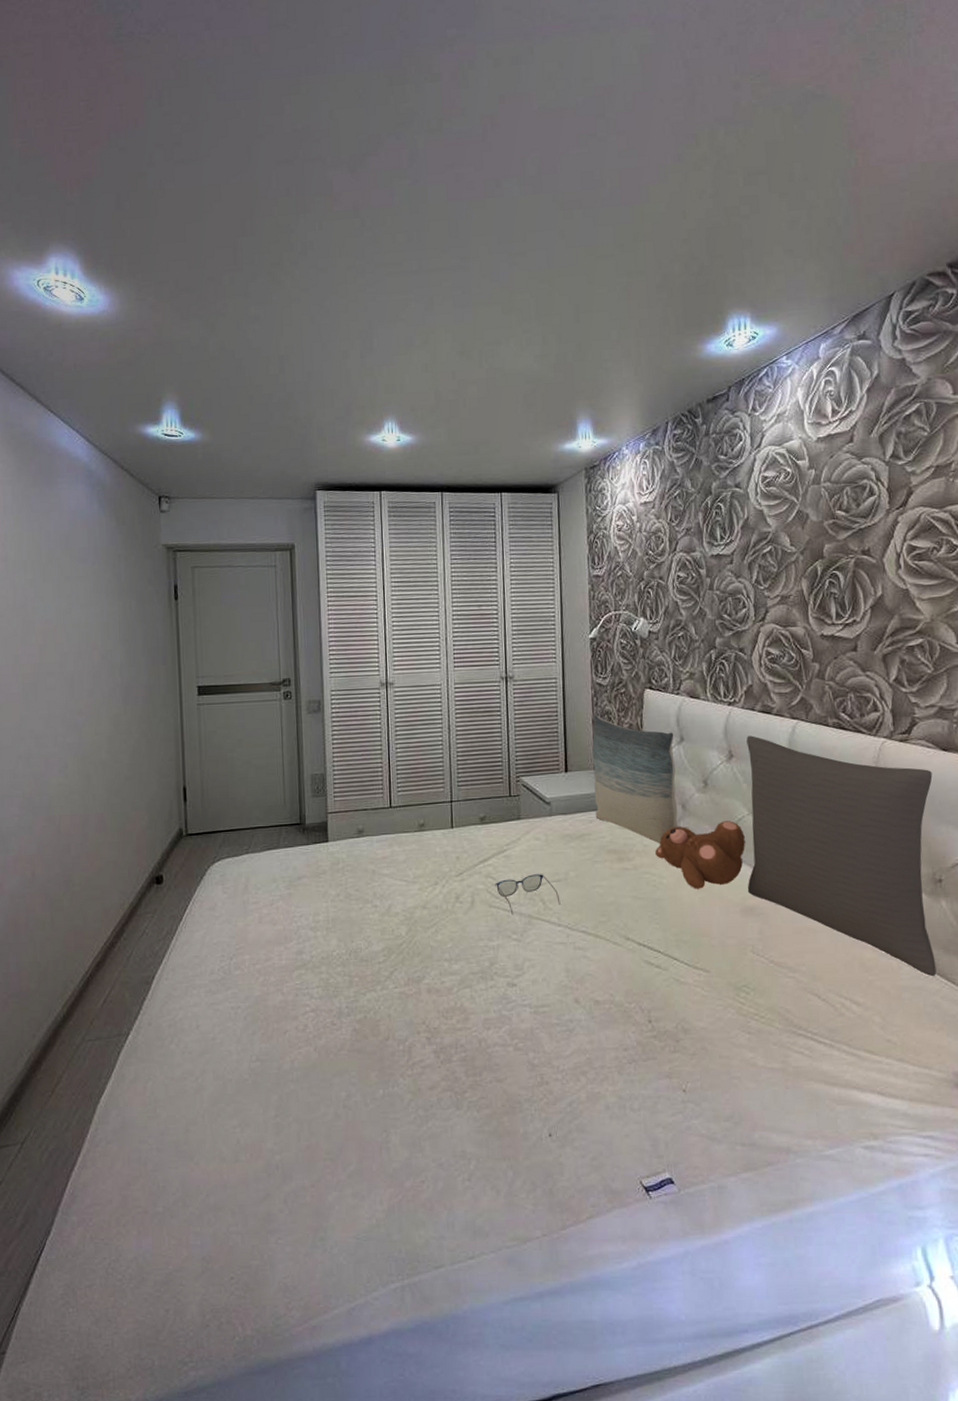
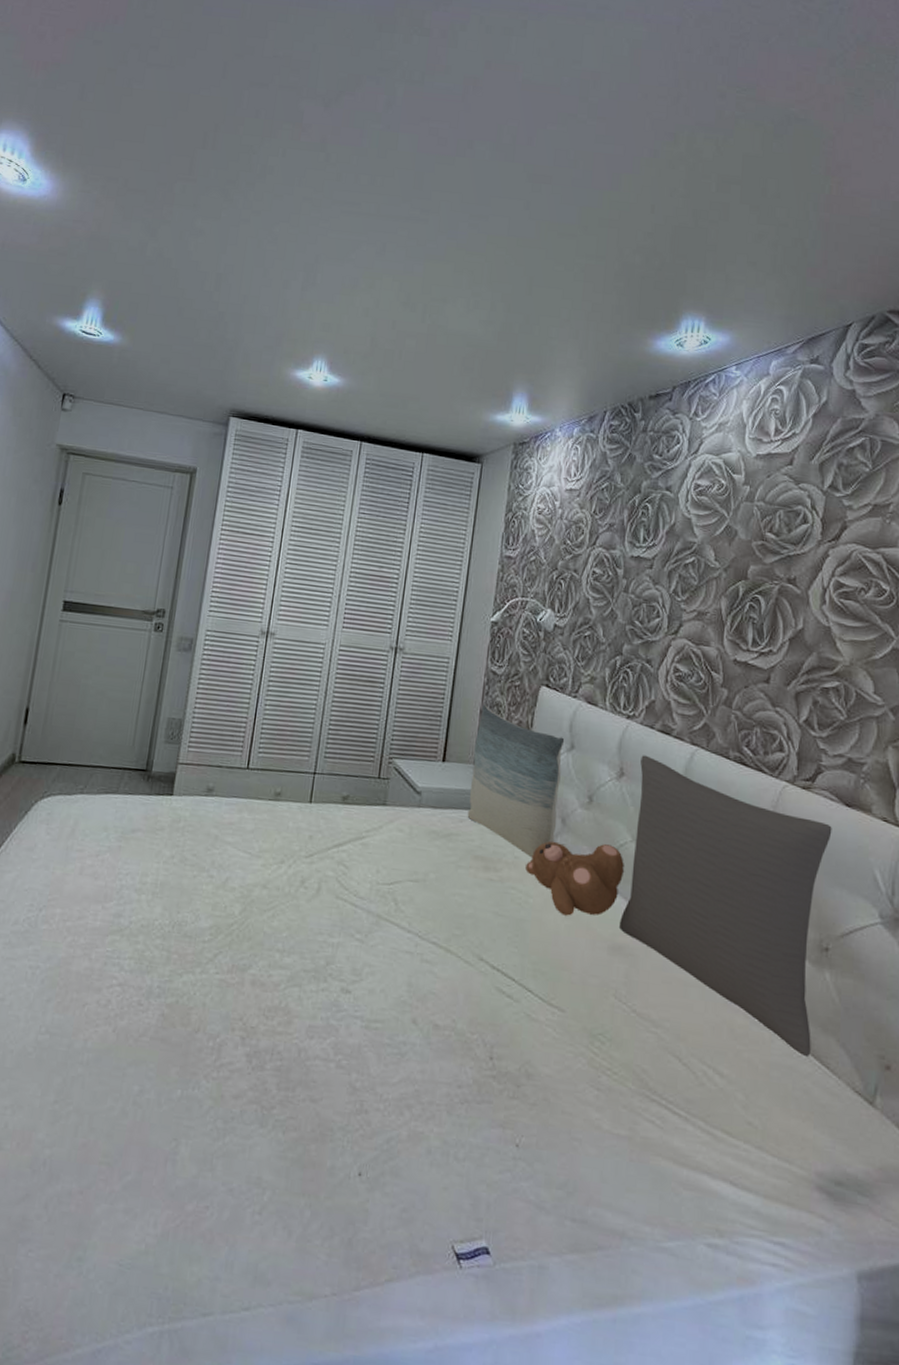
glasses: present [495,874,561,915] -> none [346,869,415,912]

